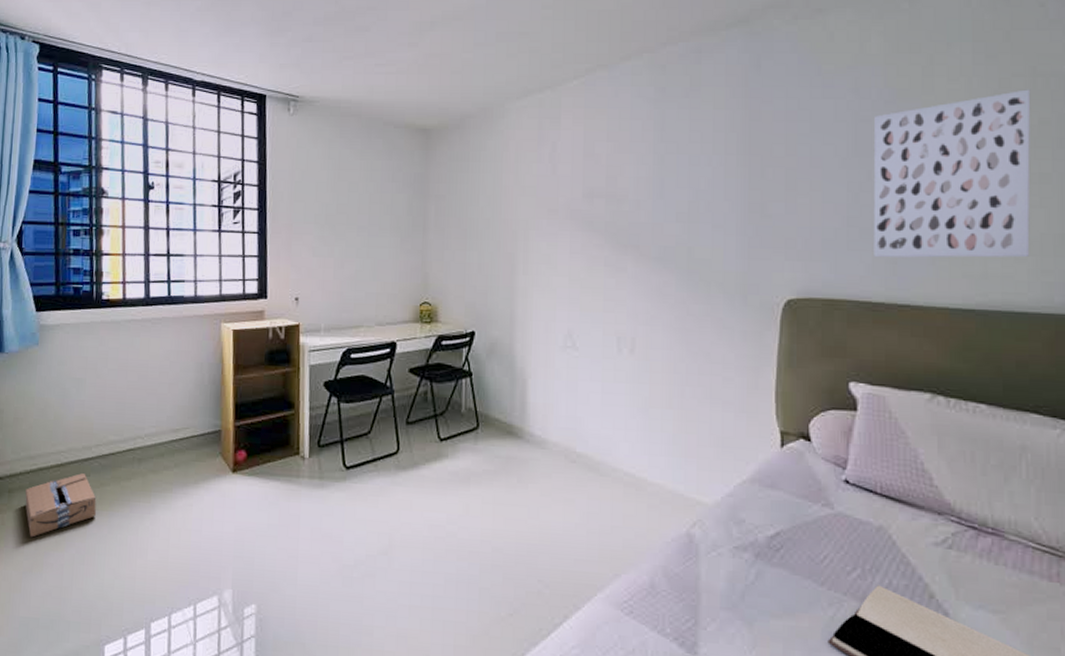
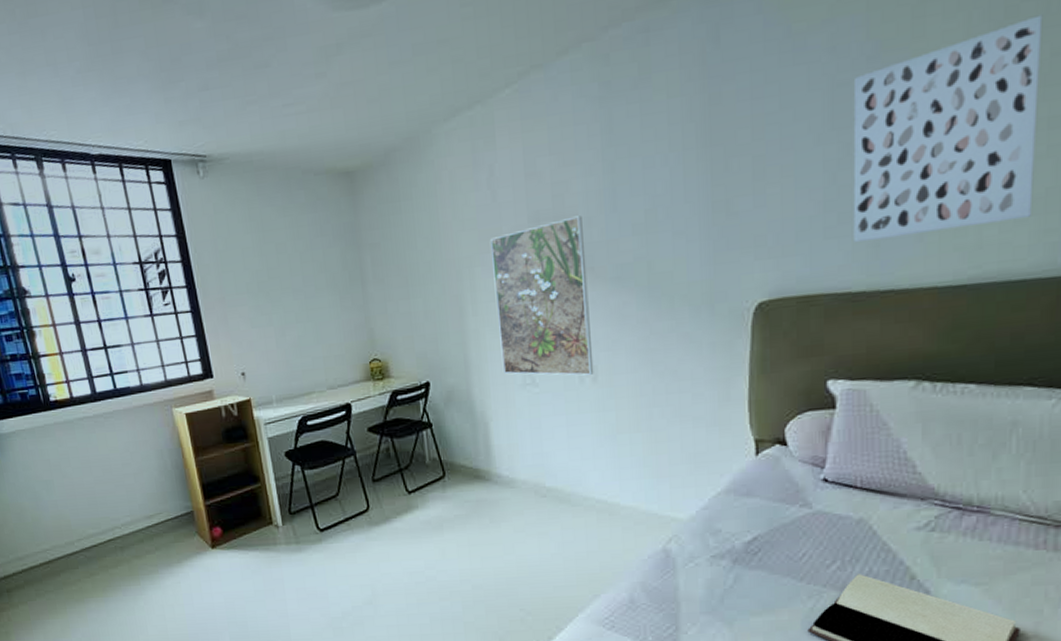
cardboard box: present [25,473,97,538] -> none [22,567,93,629]
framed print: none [546,197,632,346] -> present [489,215,594,376]

